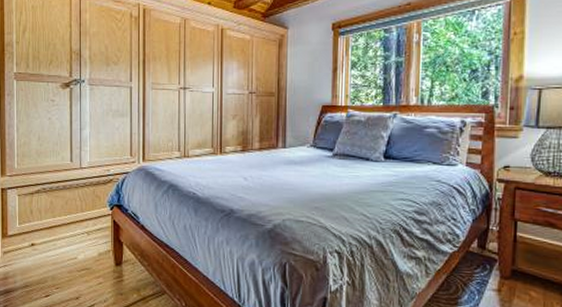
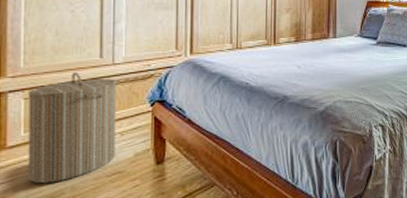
laundry hamper: none [20,173,83,271] -> present [27,72,116,184]

